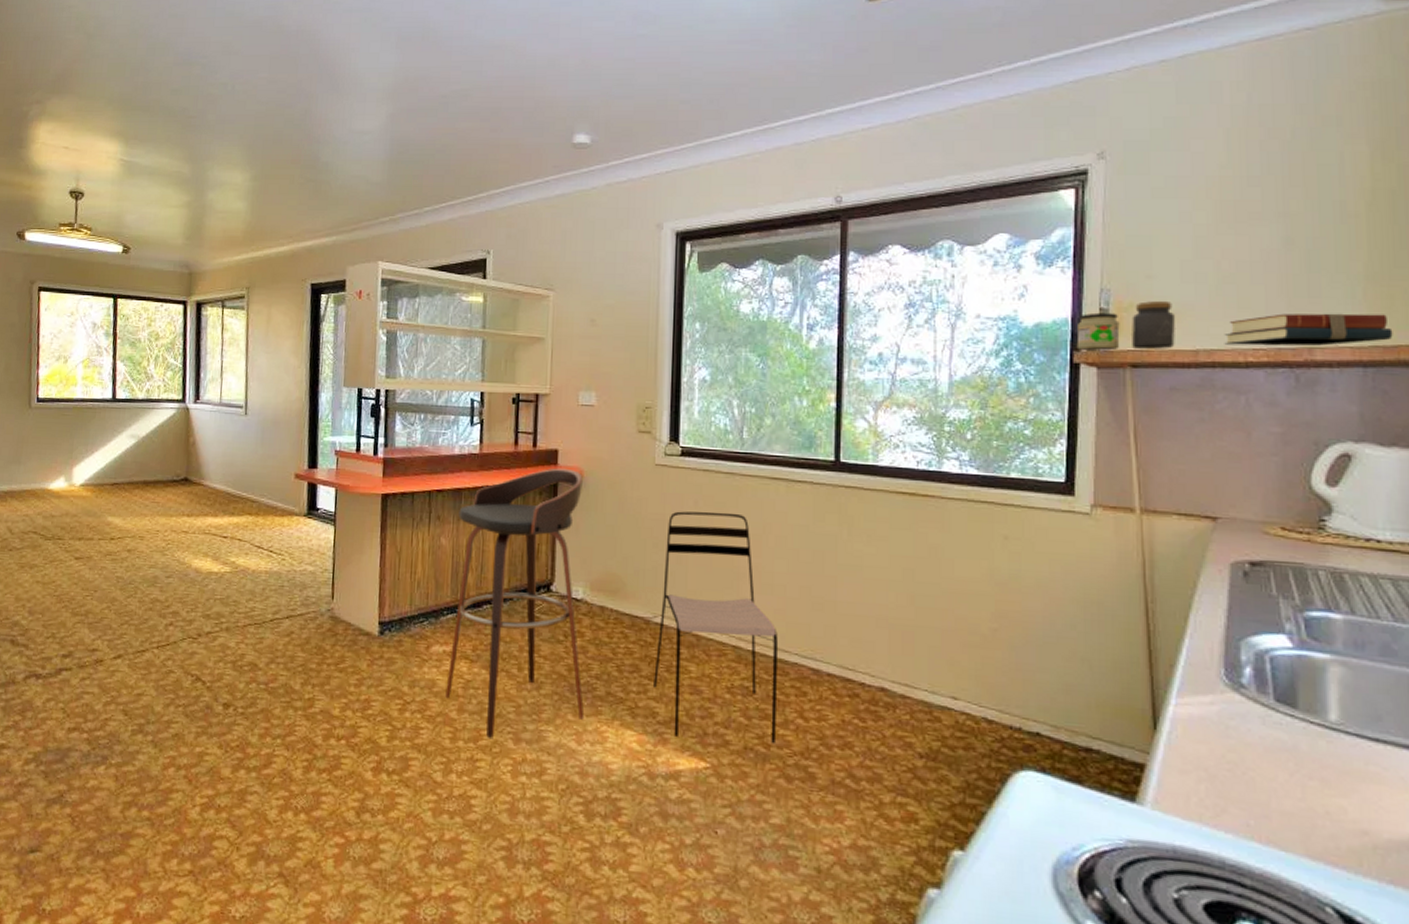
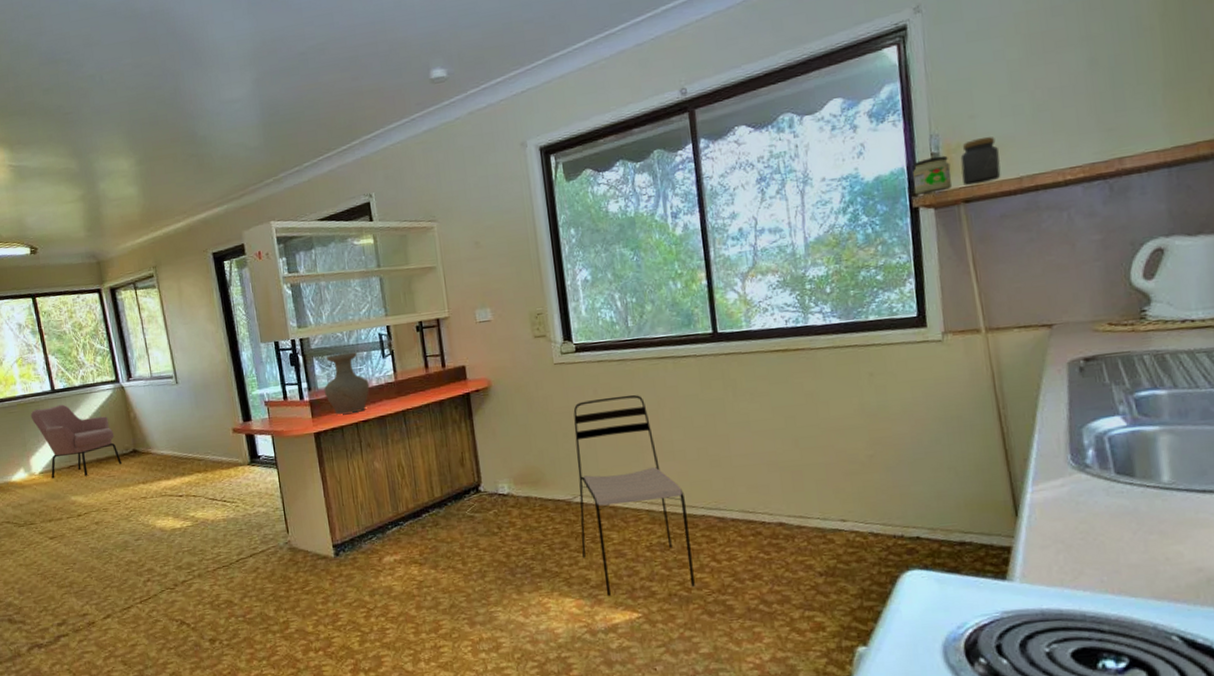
armchair: none [84,415,170,497] -> present [30,404,122,479]
vase: none [400,413,451,480] -> present [323,352,370,415]
bar stool: present [445,468,585,739] -> none [386,381,527,628]
books: present [1224,313,1393,346] -> none [1043,116,1192,168]

